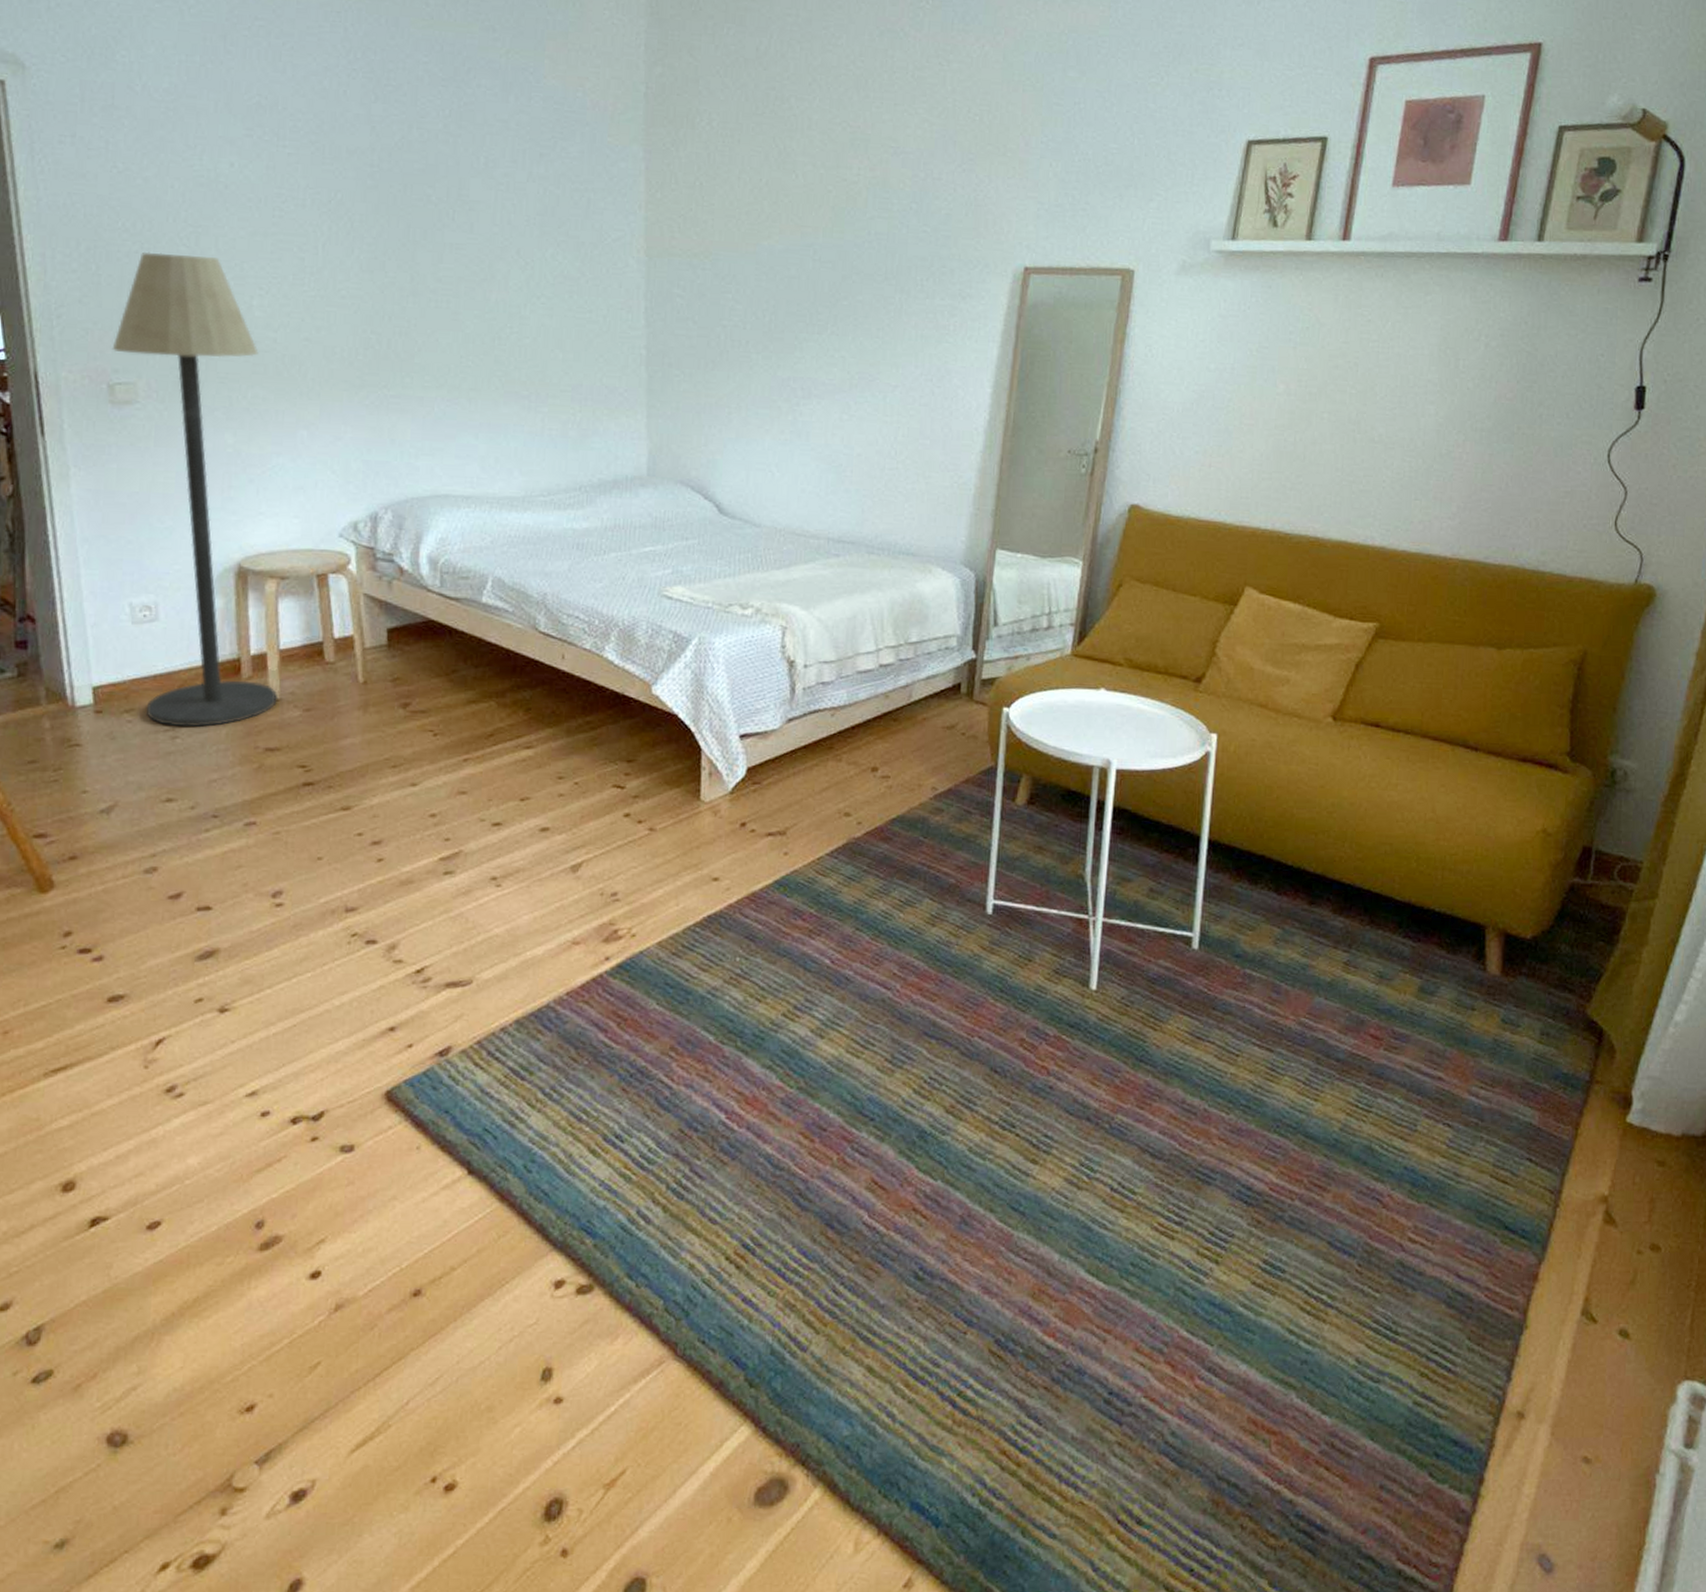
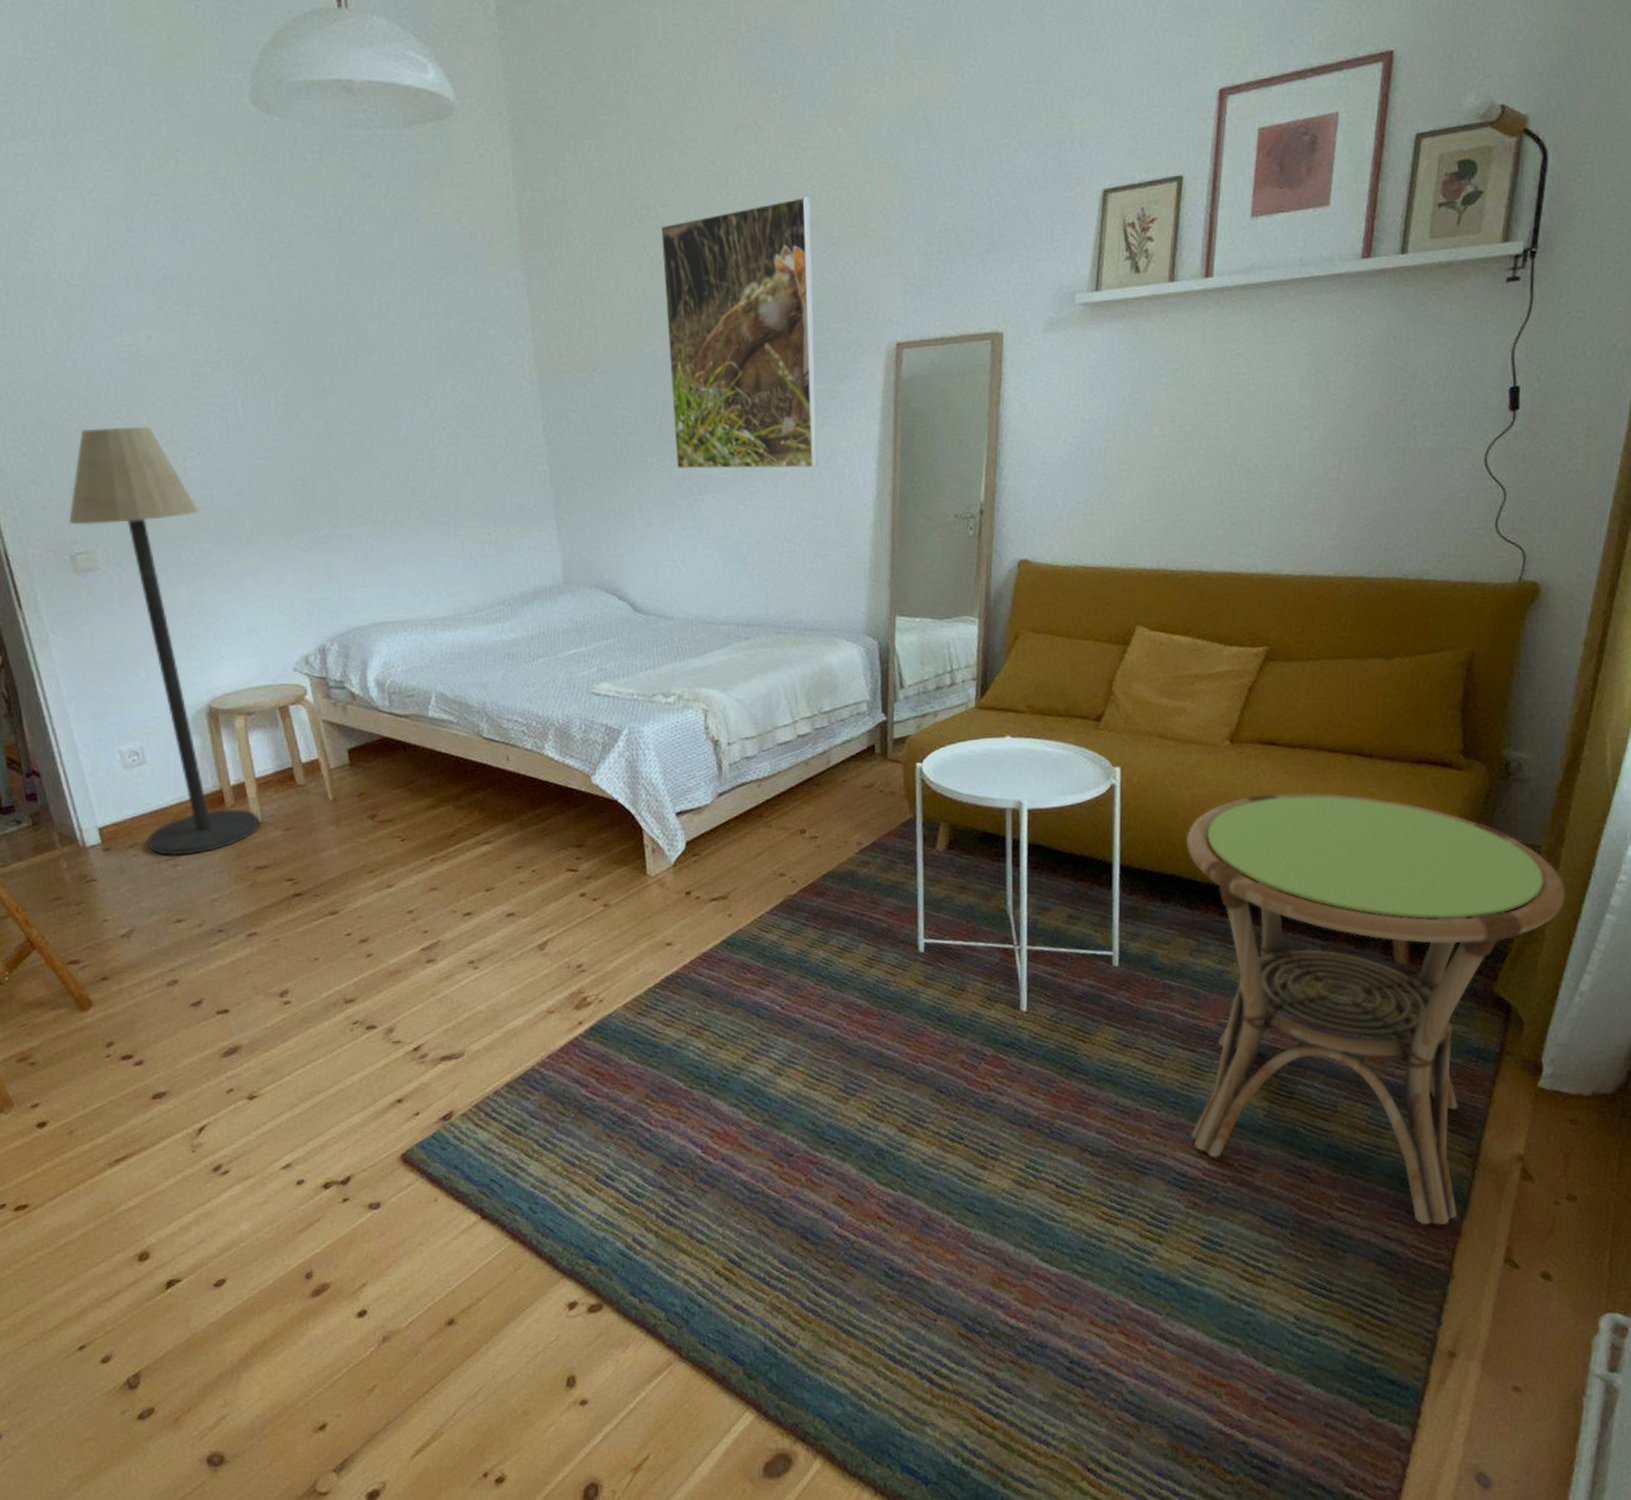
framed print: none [782,108,950,384] -> present [661,197,817,469]
side table: none [1260,778,1666,1267] -> present [1186,792,1566,1225]

